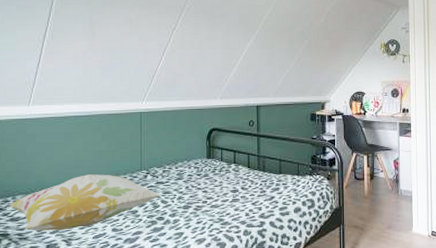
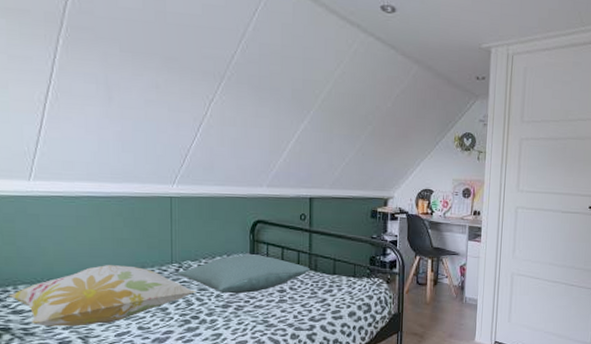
pillow: none [145,159,259,196] -> present [177,254,310,294]

